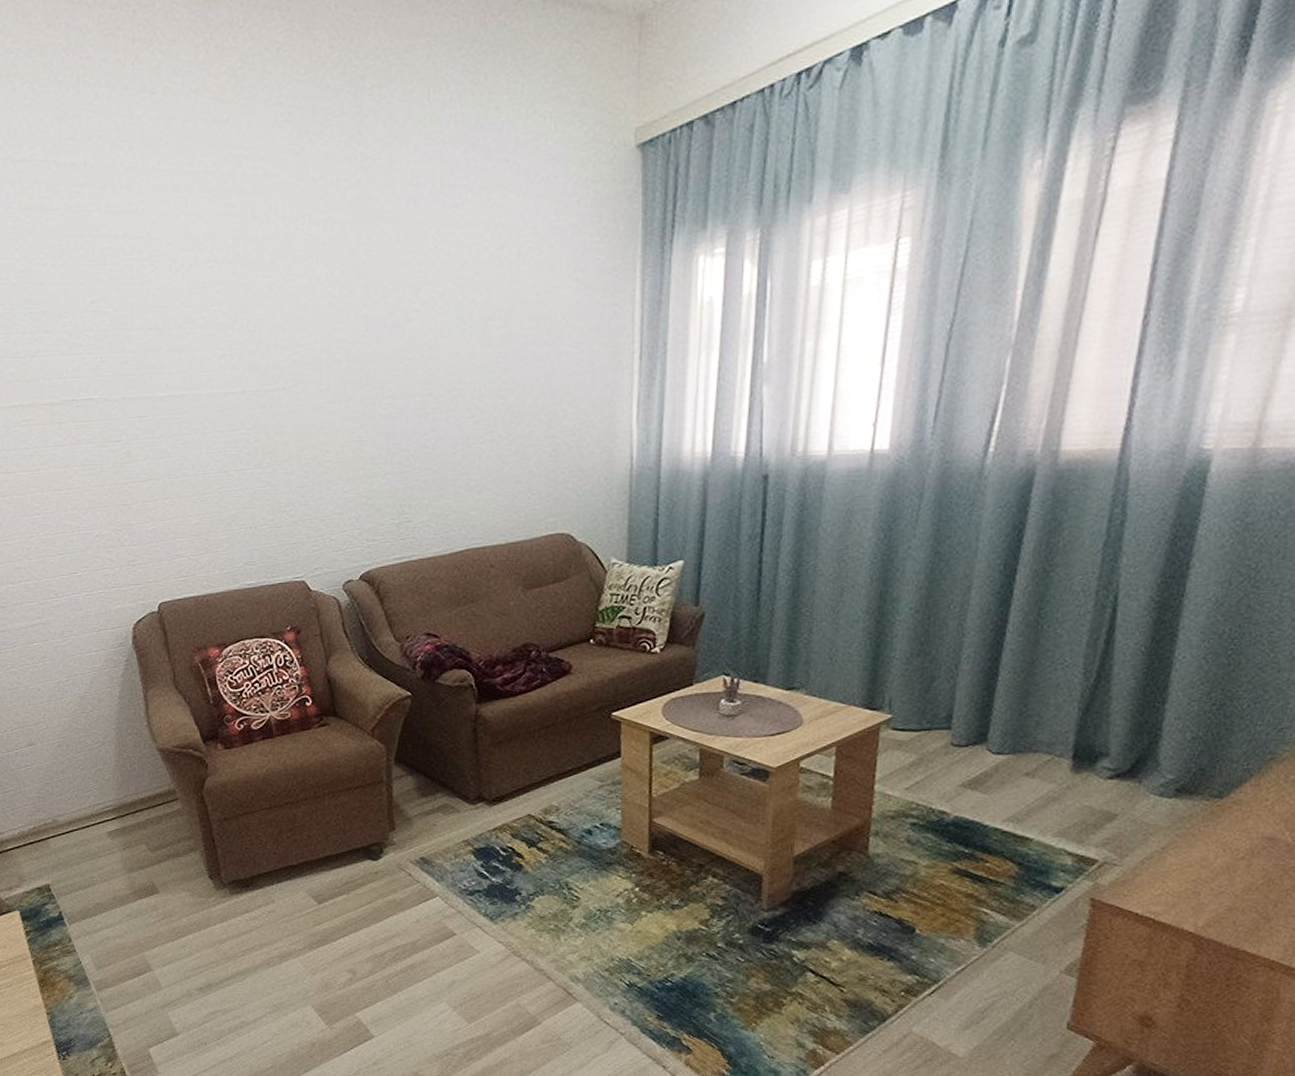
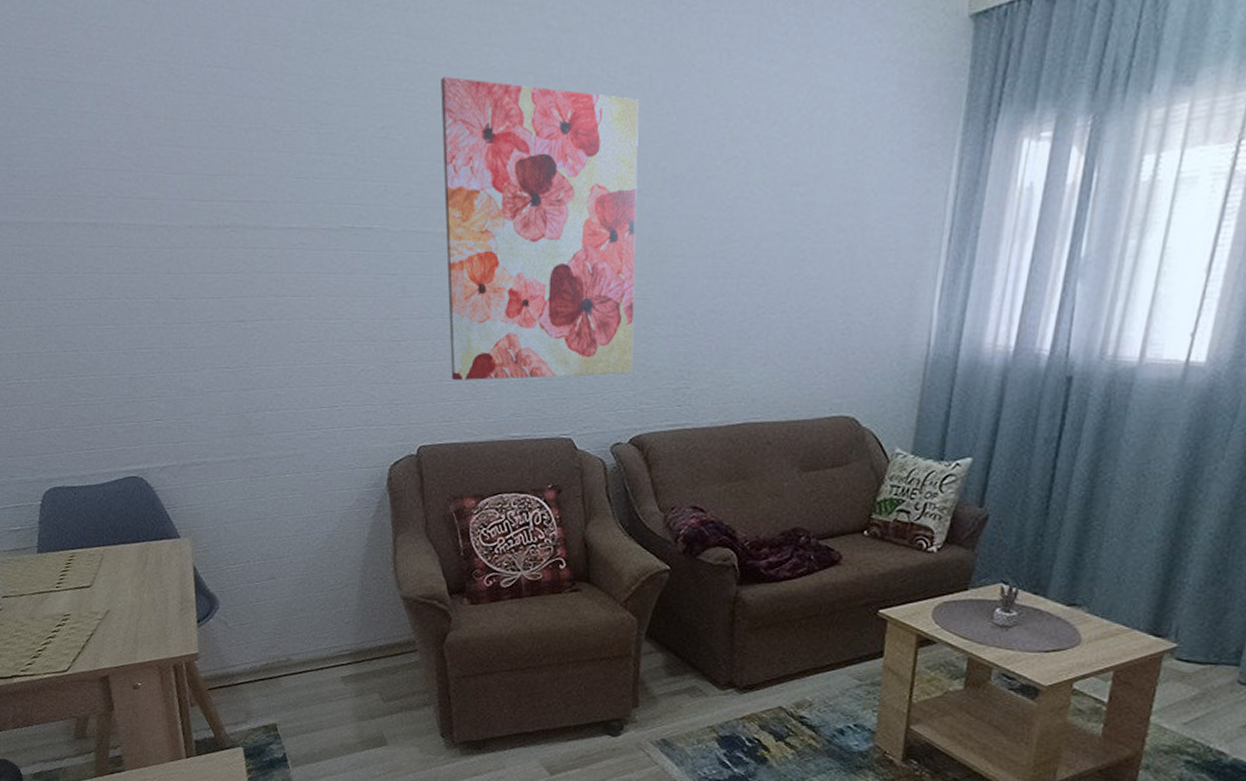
wall art: none [144,247,356,537] -> present [441,77,639,381]

